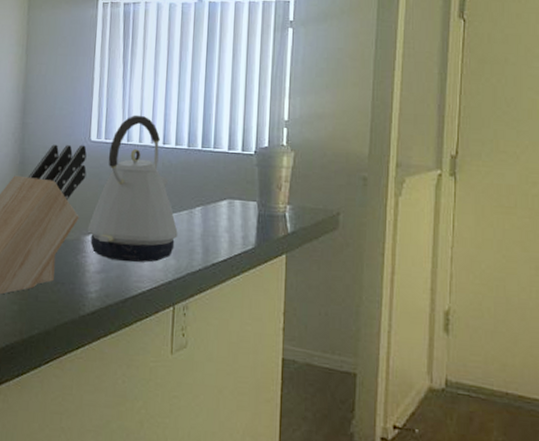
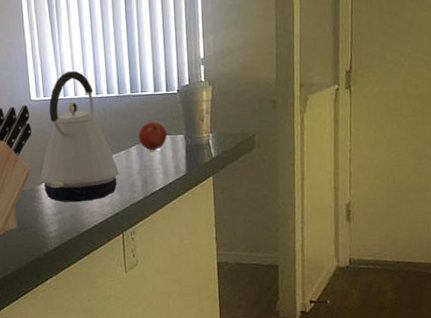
fruit: none [204,182,239,214] -> present [138,121,168,150]

